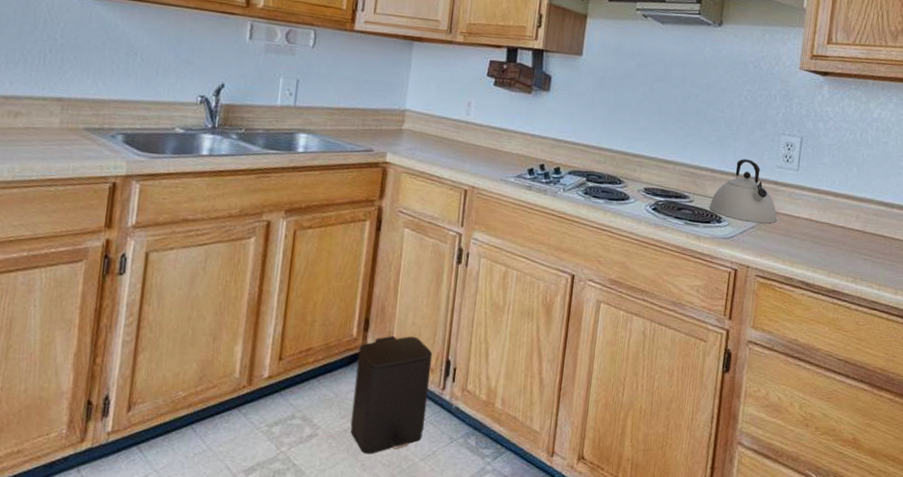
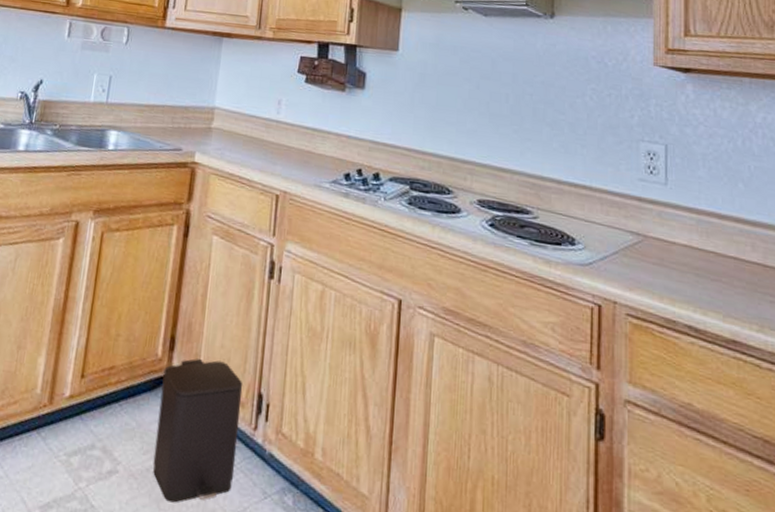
kettle: present [709,159,777,224] -> none [558,169,645,250]

